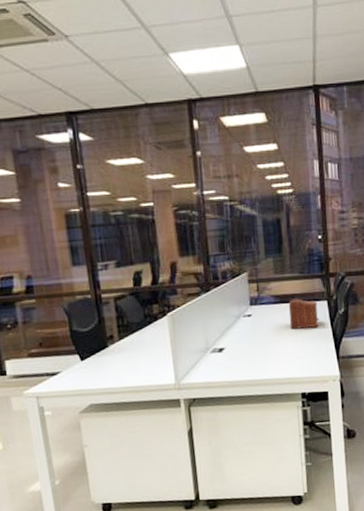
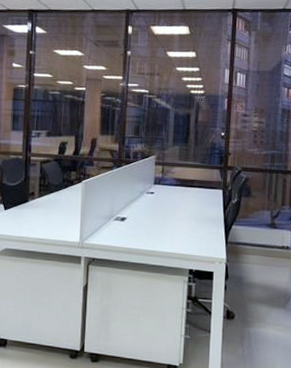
sewing box: present [288,298,319,330] -> none [186,184,214,212]

